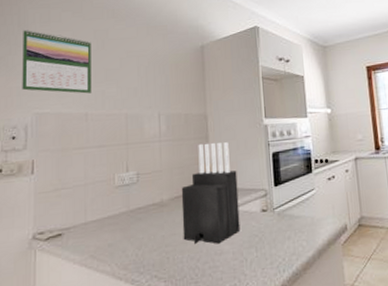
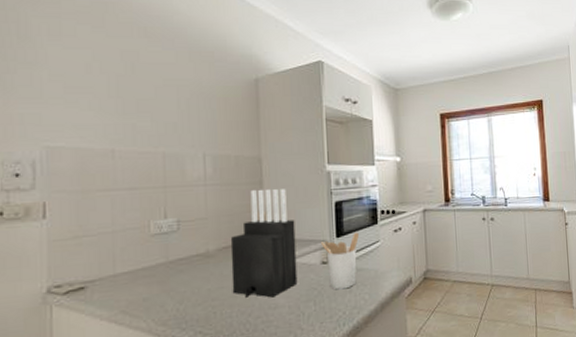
calendar: present [22,29,92,94] -> none [24,43,119,126]
utensil holder: none [261,180,295,237] -> present [321,232,359,290]

